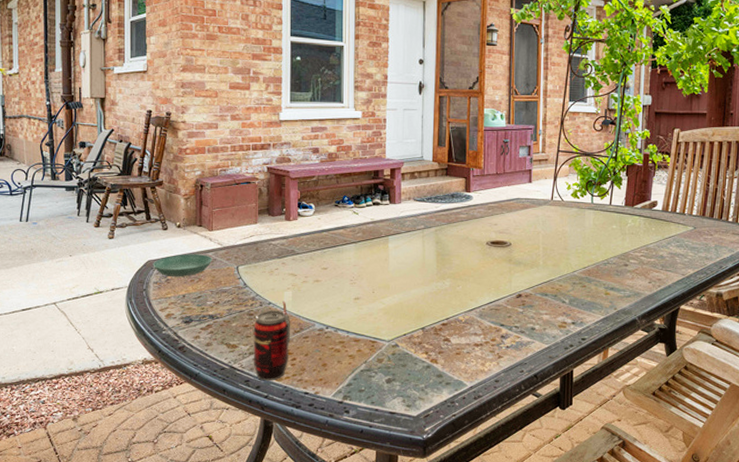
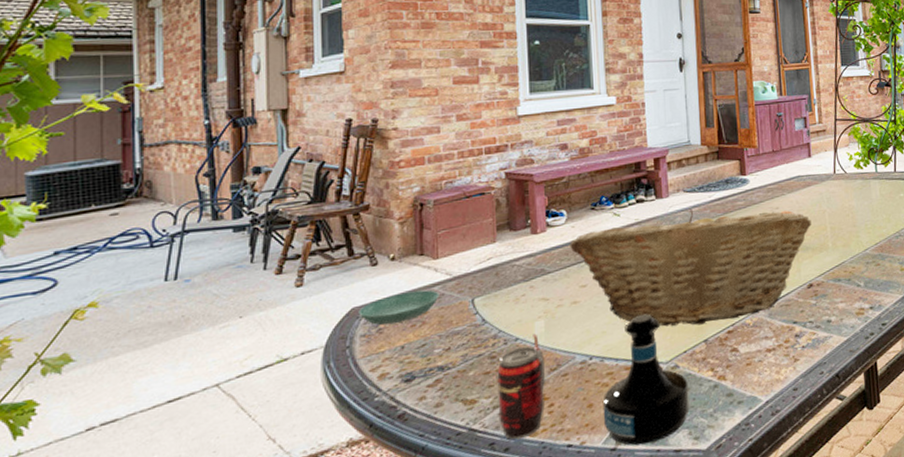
fruit basket: none [316,216,526,315] -> present [570,209,811,327]
tequila bottle: none [334,298,405,403] -> present [602,314,690,446]

